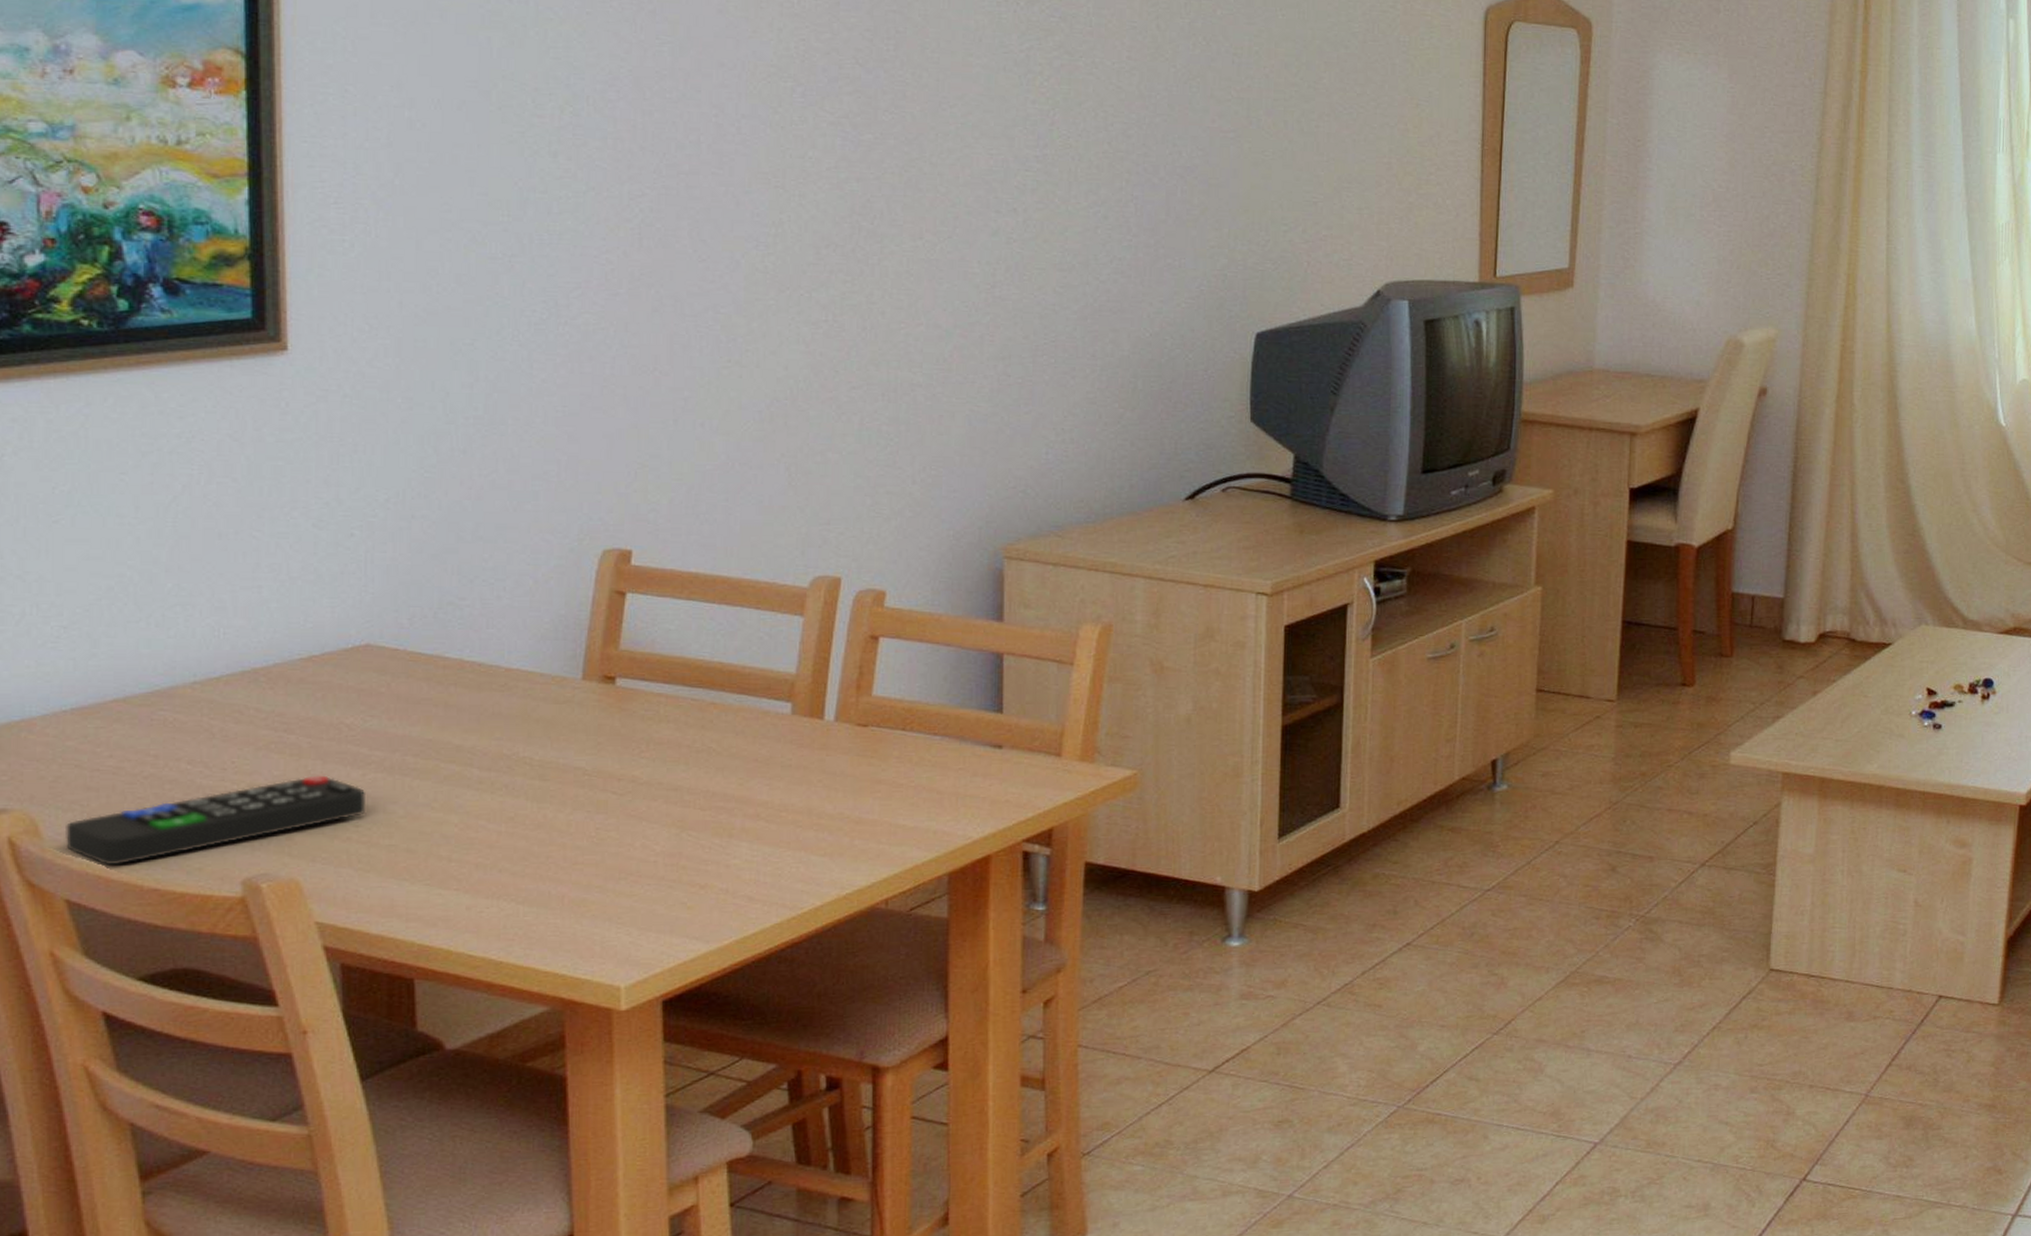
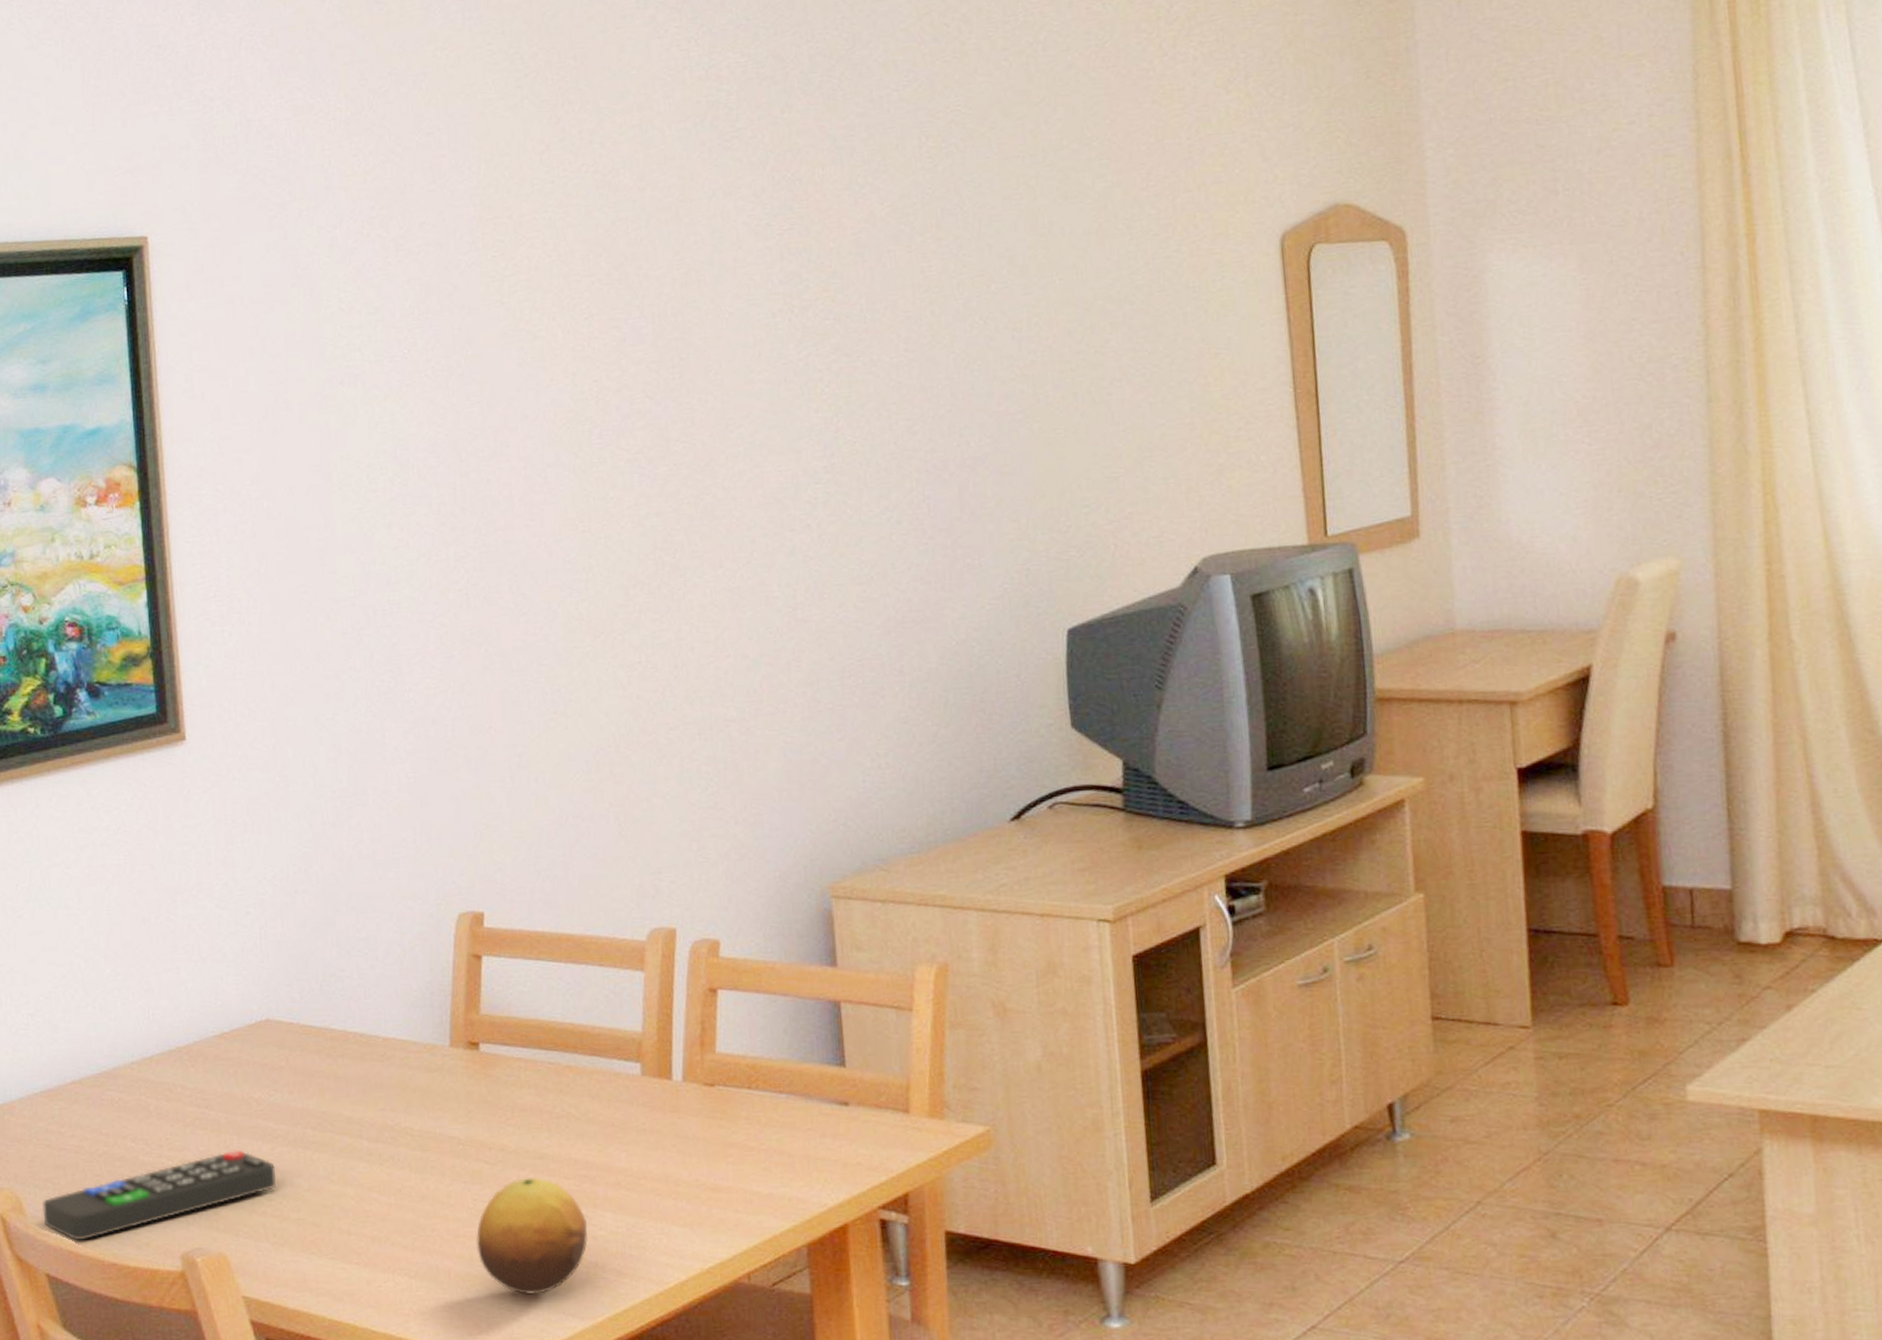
fruit: none [595,807,720,919] -> present [476,1176,588,1294]

